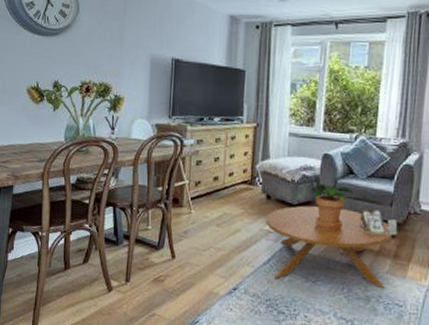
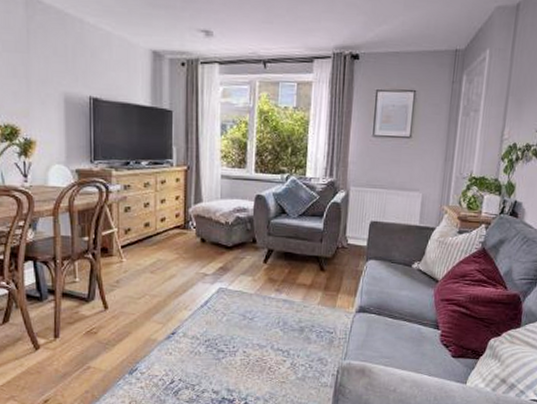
coffee table: present [266,205,393,290] -> none [201,247,323,320]
potted plant: present [313,183,354,232] -> none [247,224,286,270]
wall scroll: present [359,208,398,236] -> none [292,245,328,270]

